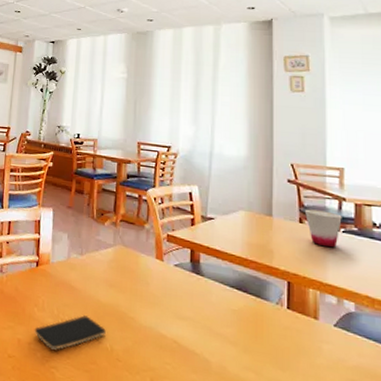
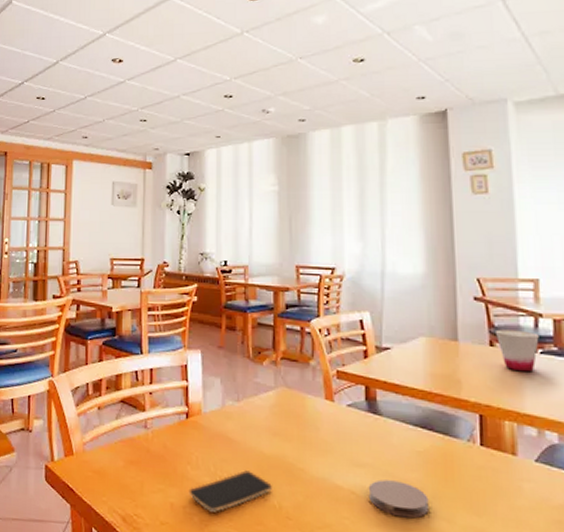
coaster: none [188,332,240,369] -> present [368,479,429,519]

